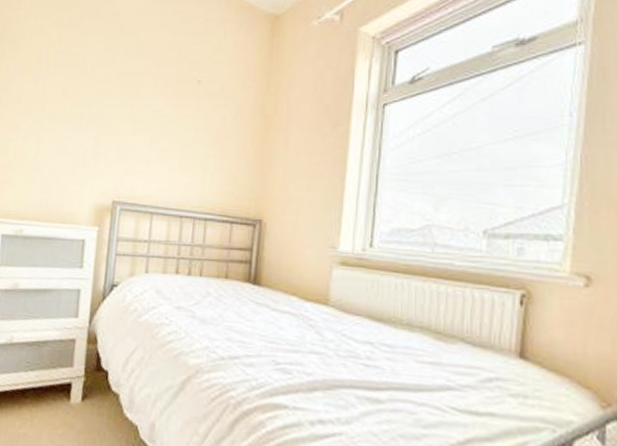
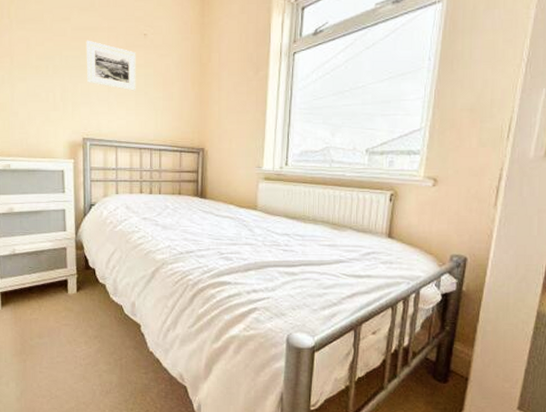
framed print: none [125,87,187,148] -> present [86,40,136,92]

